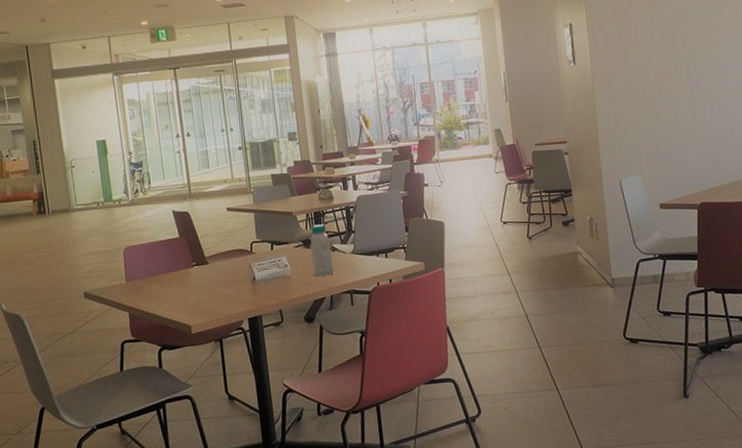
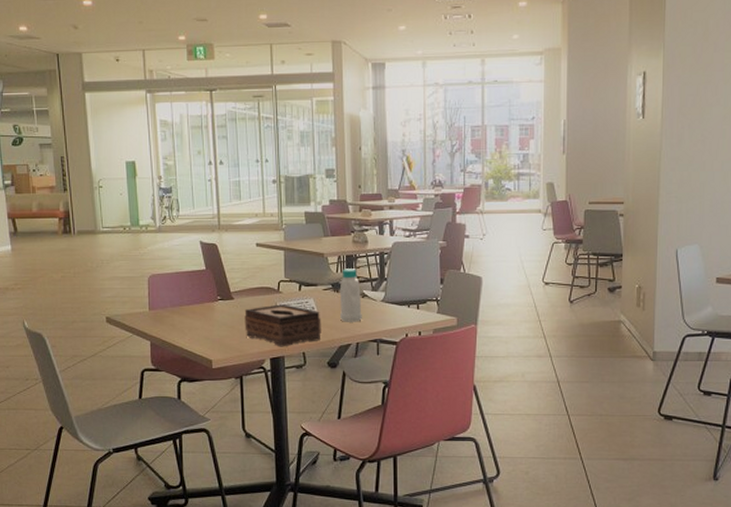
tissue box: none [220,264,297,307] -> present [244,304,321,347]

